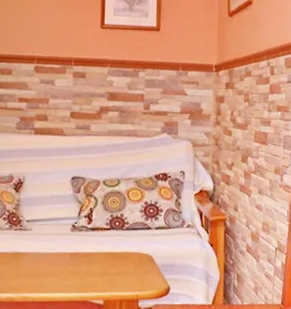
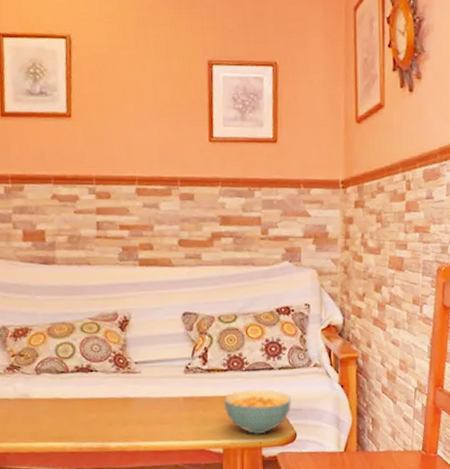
cereal bowl: none [105,246,166,287] -> present [223,389,291,434]

